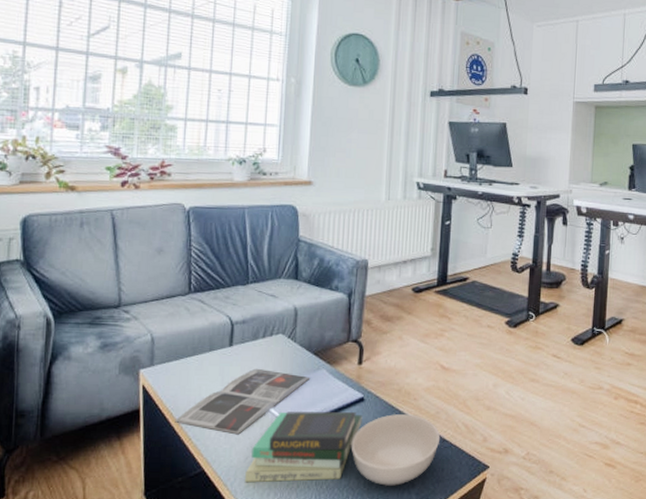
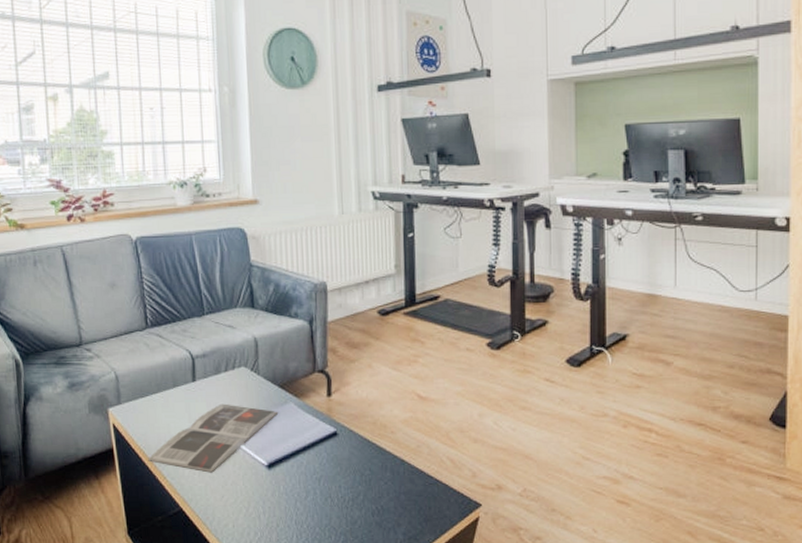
books: present [245,411,363,483] -> none [223,446,338,522]
bowl: present [351,414,441,486] -> none [328,449,424,525]

